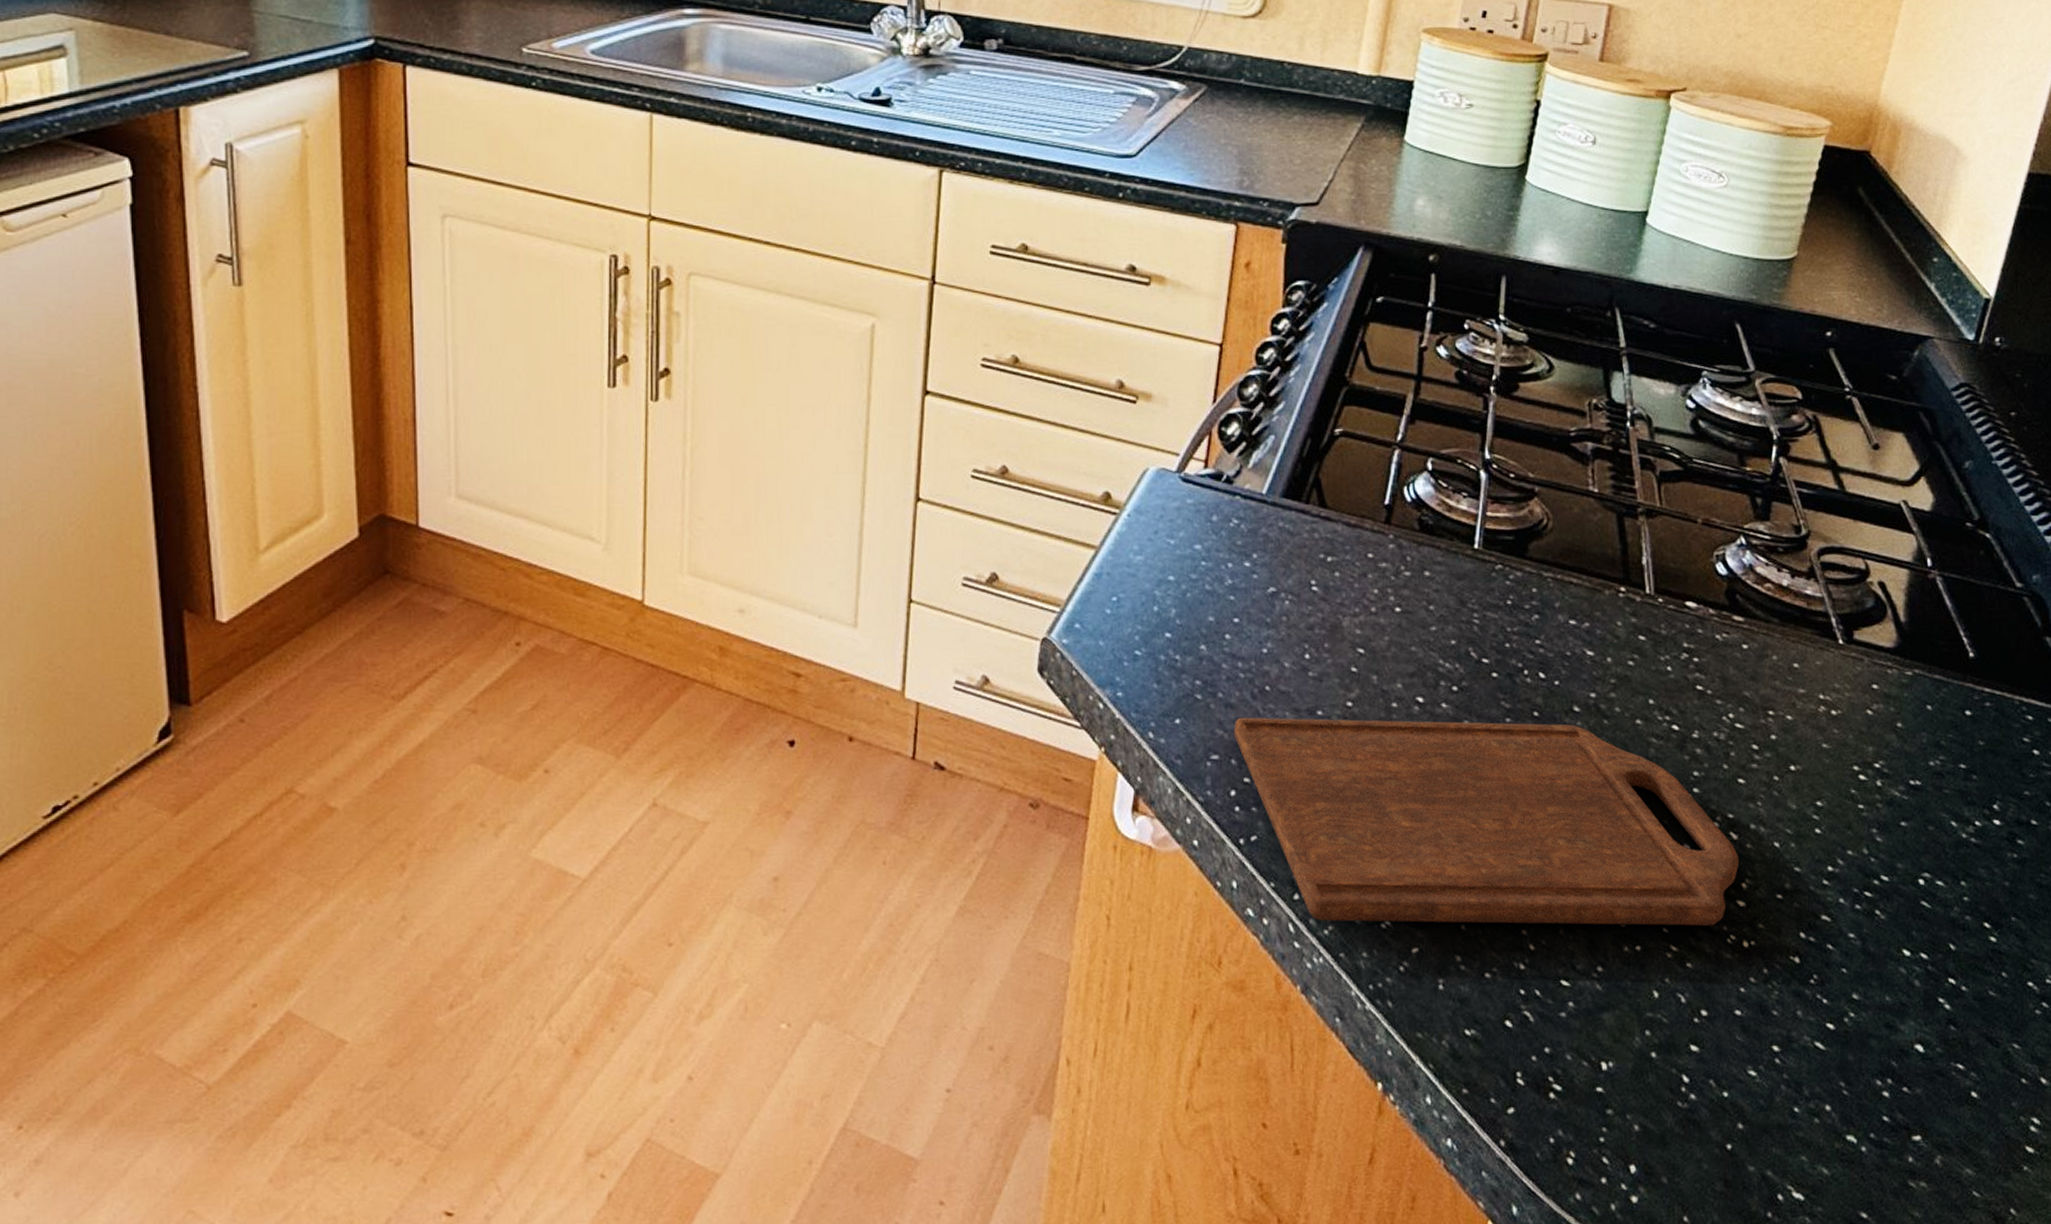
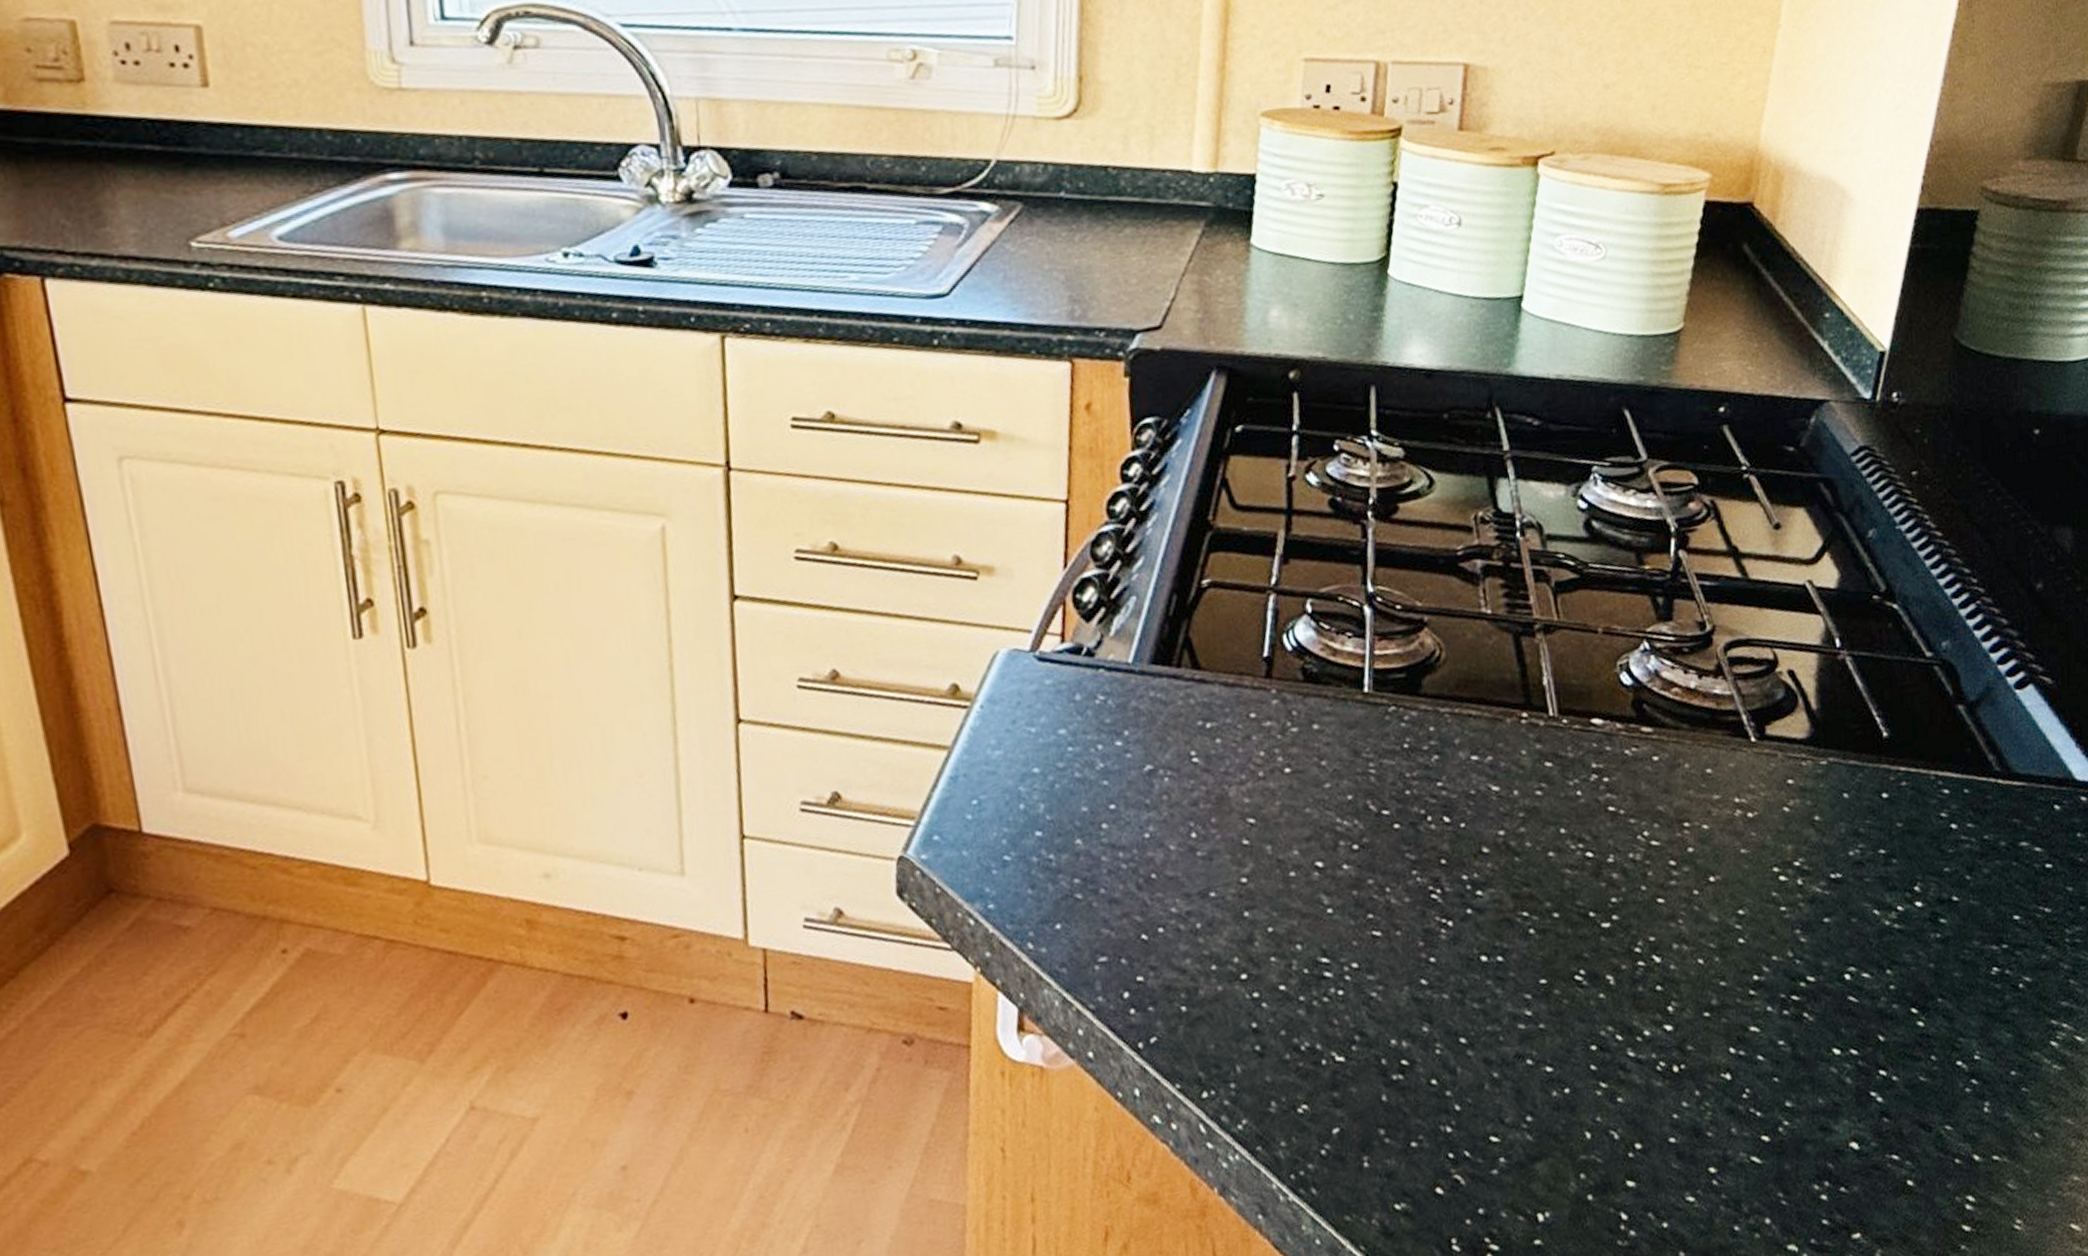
cutting board: present [1233,717,1740,926] -> none [1120,867,1665,1116]

